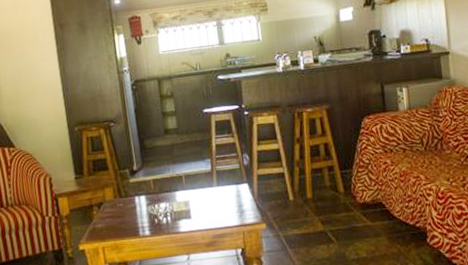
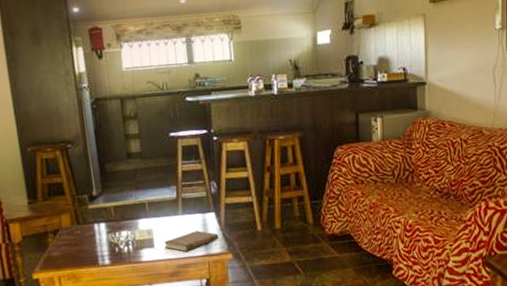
book: none [200,201,253,223] -> present [164,230,219,252]

